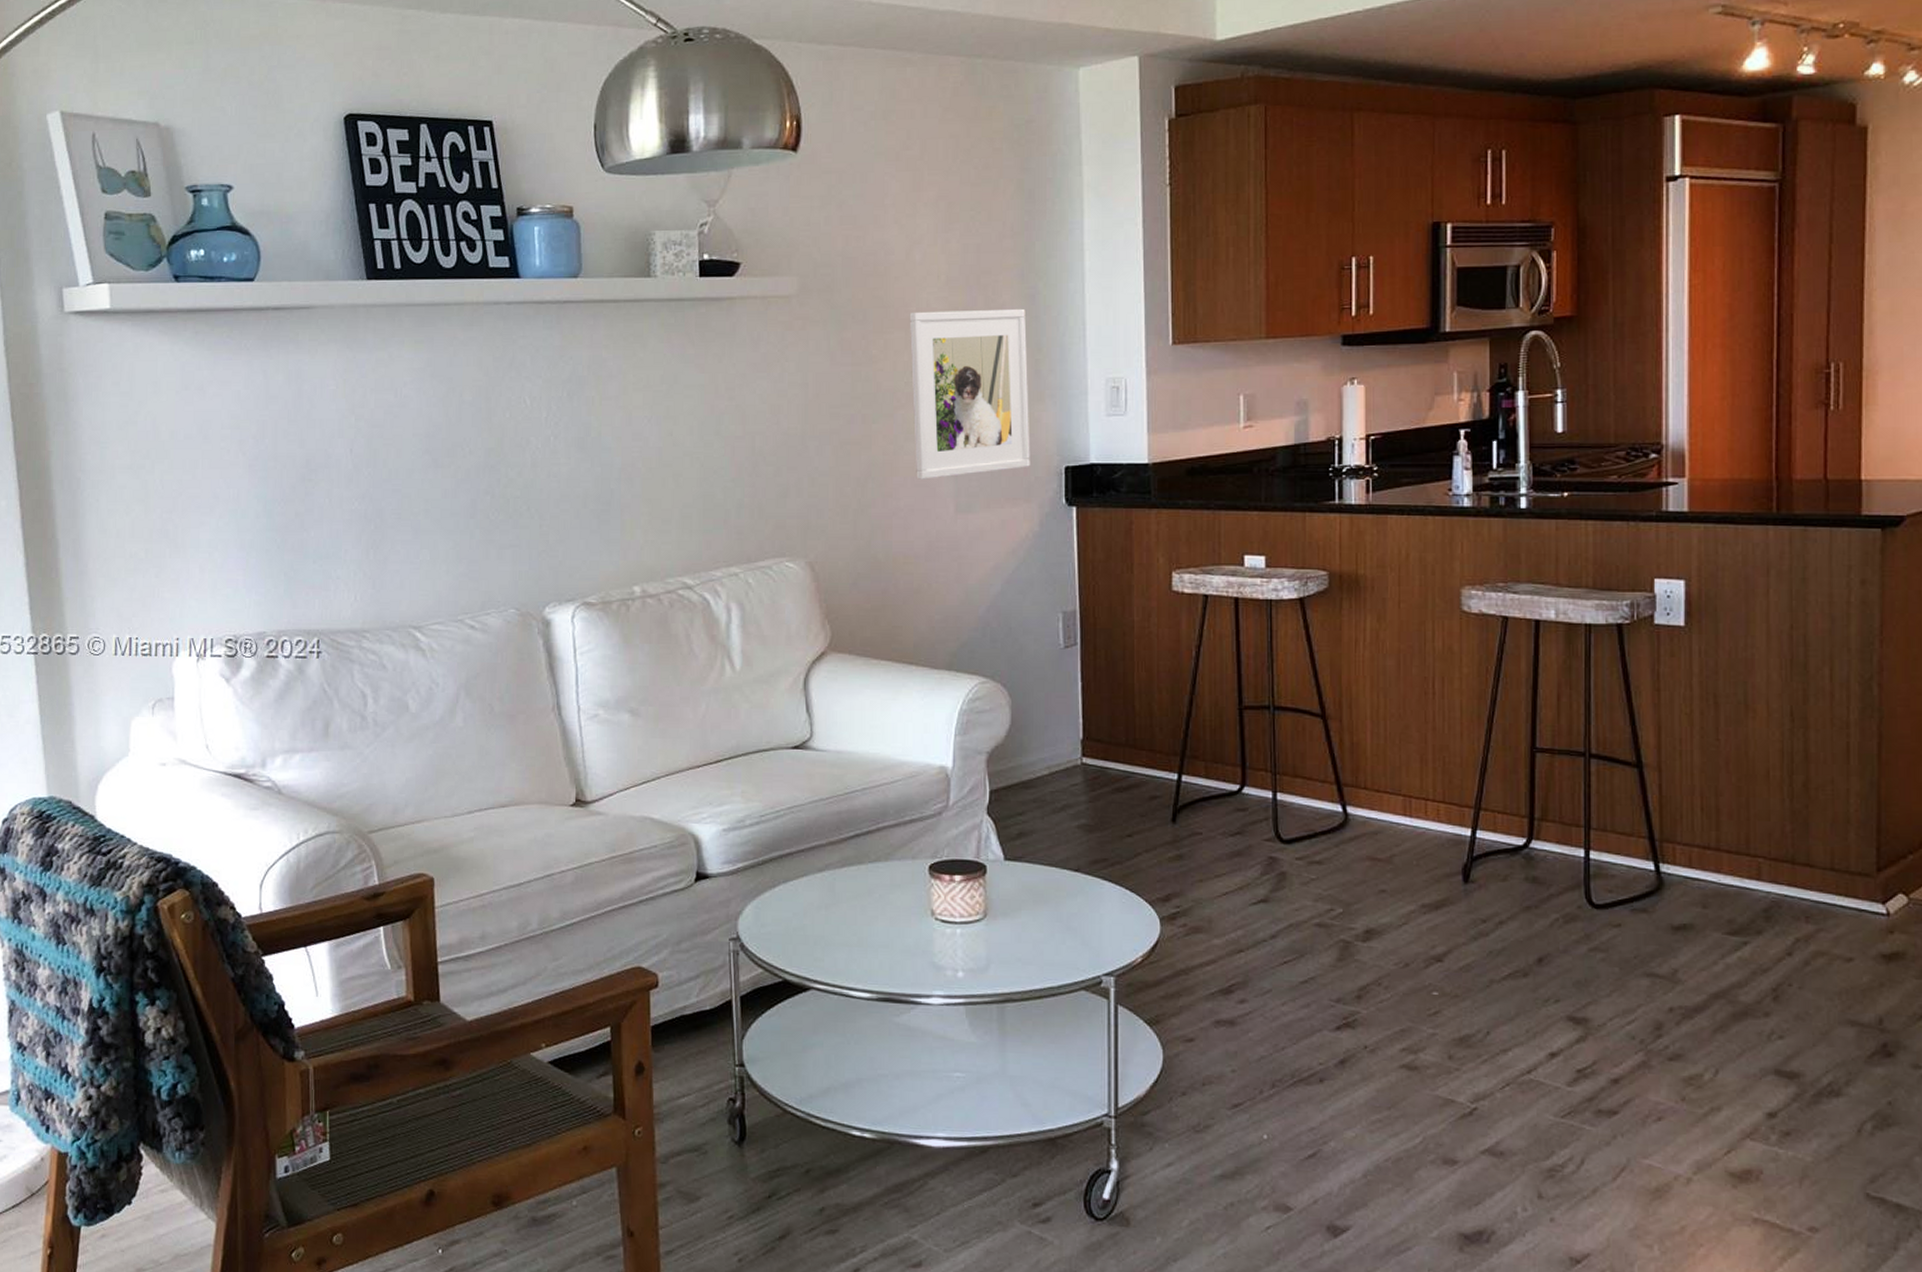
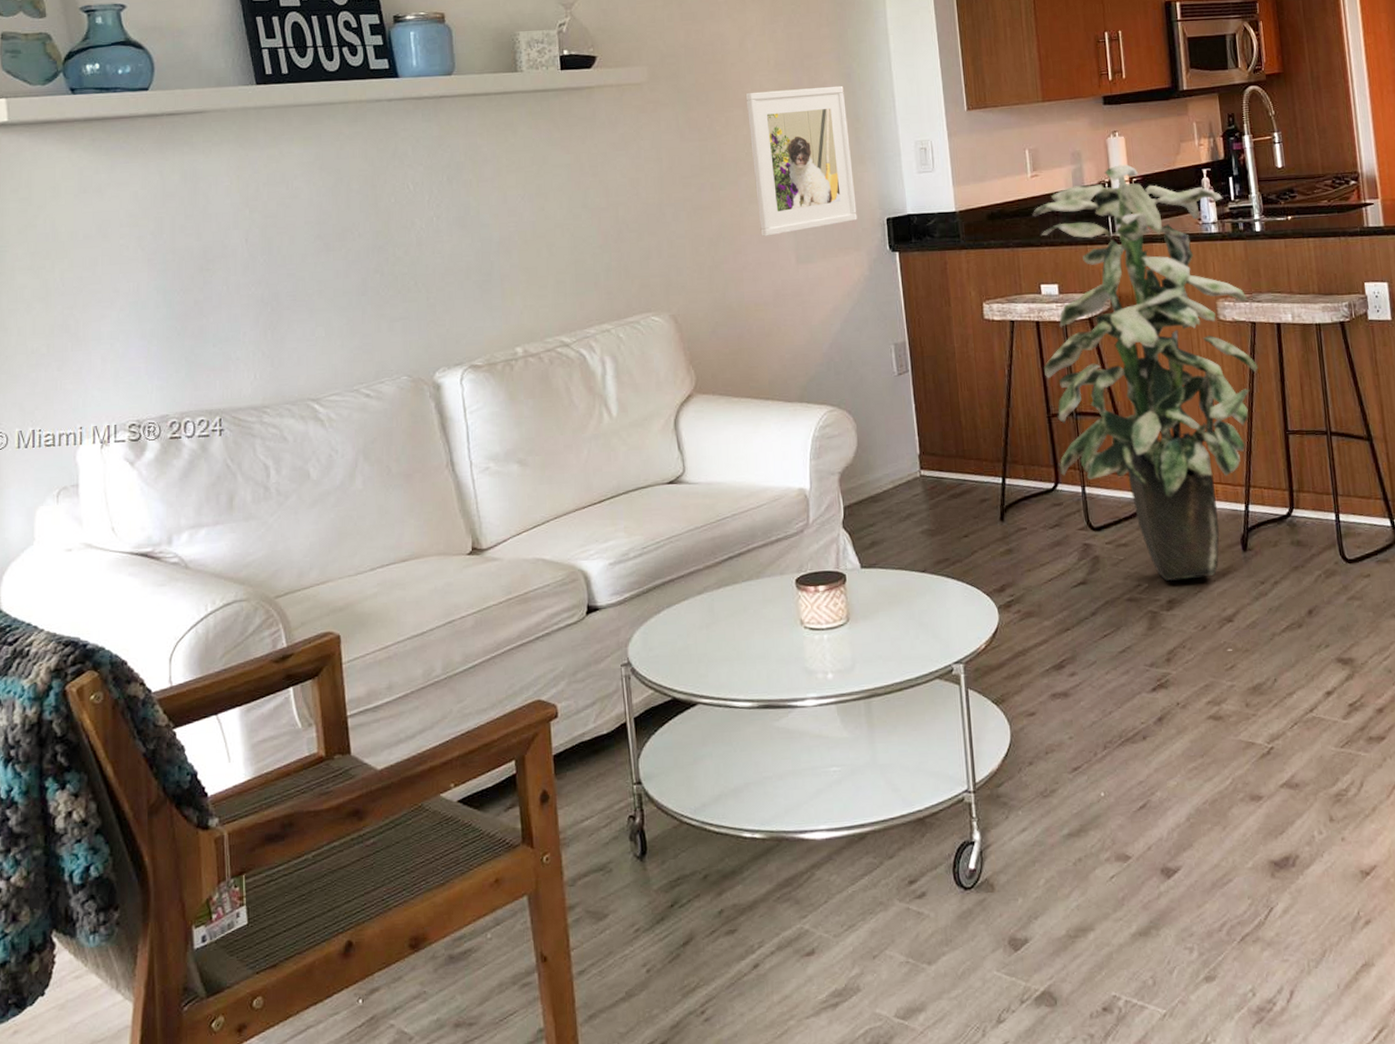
indoor plant: none [1238,419,1505,909] -> present [1032,164,1258,582]

